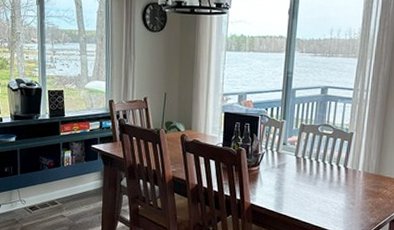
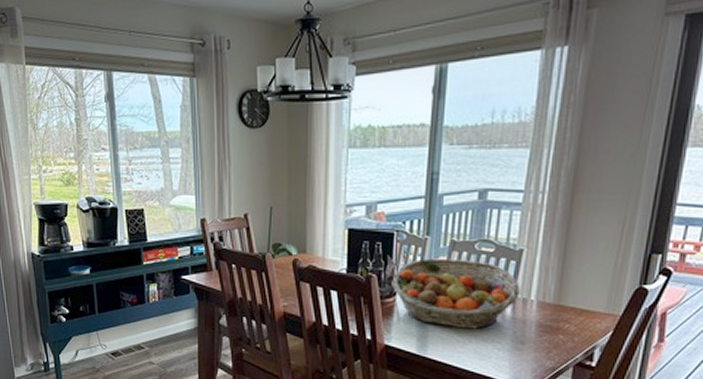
fruit basket: none [256,137,351,193] -> present [392,258,520,329]

